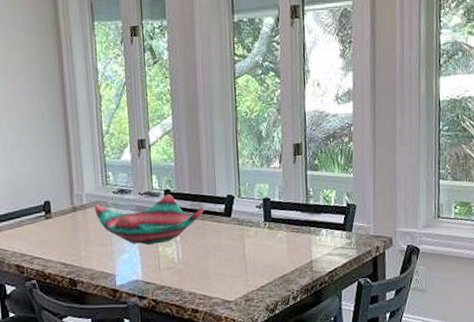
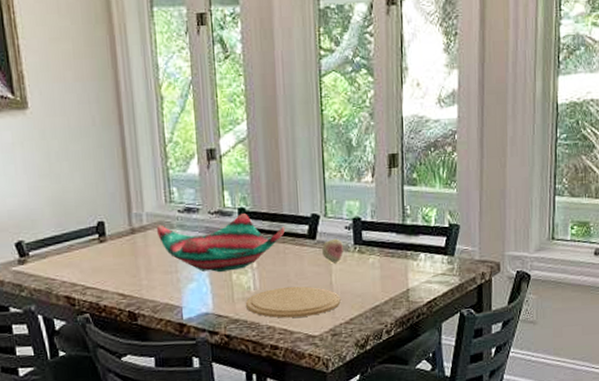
plate: none [170,257,253,285] -> present [245,286,341,318]
fruit: none [236,216,256,238] -> present [322,238,344,263]

